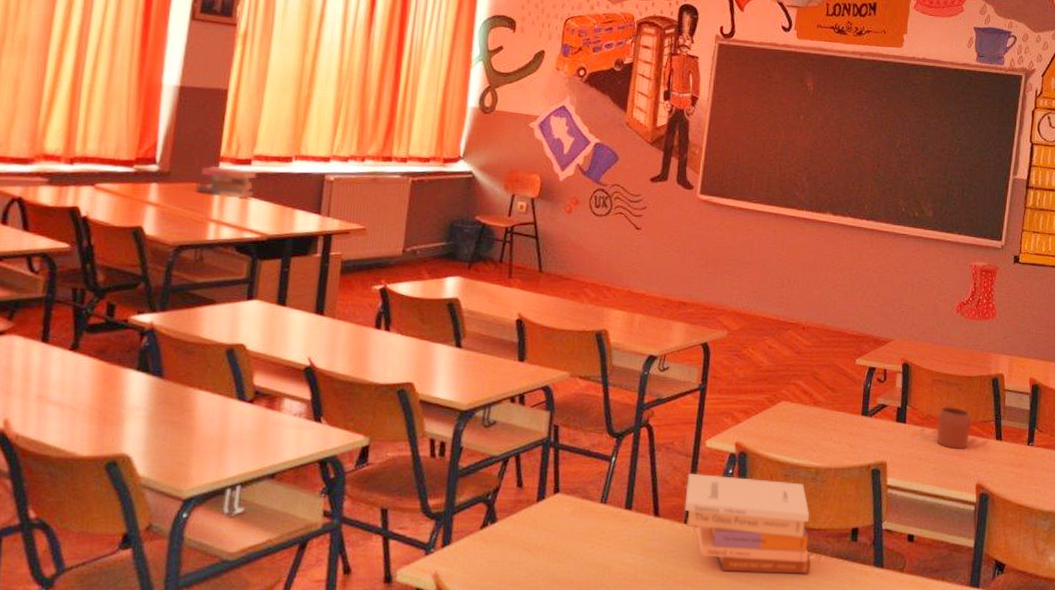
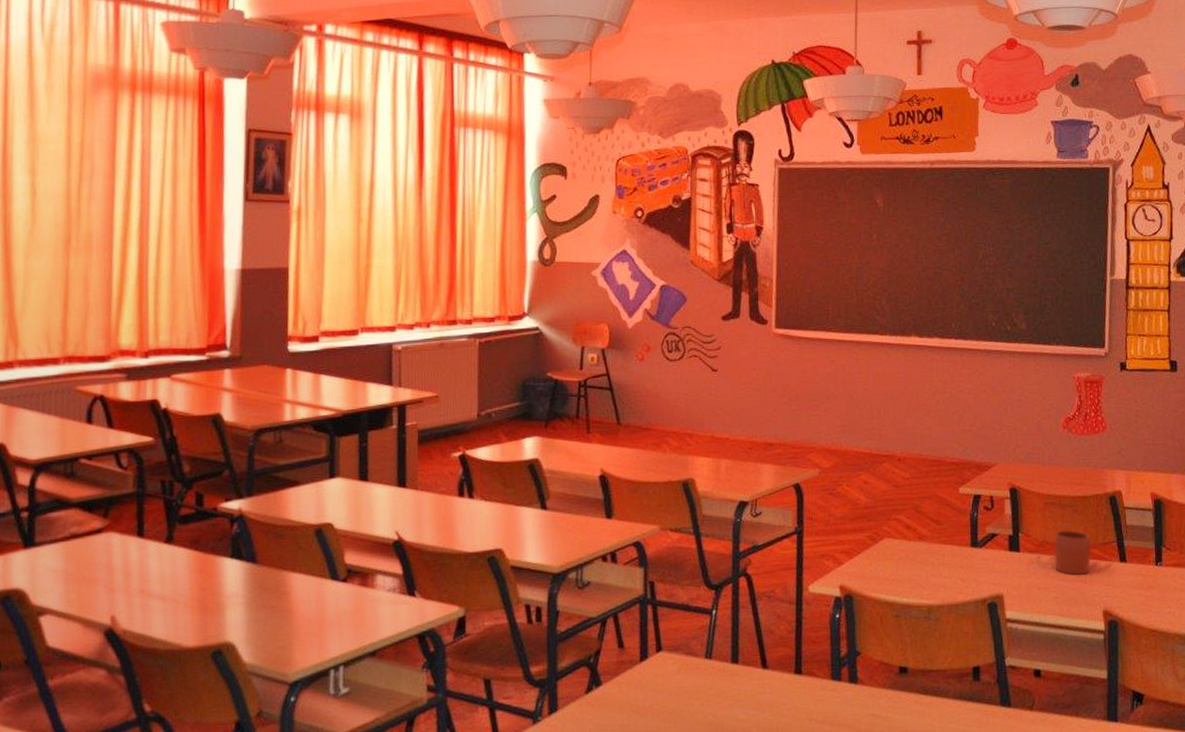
books: present [195,165,257,199] -> none [267,345,325,378]
books: present [684,473,811,575] -> none [792,620,934,721]

